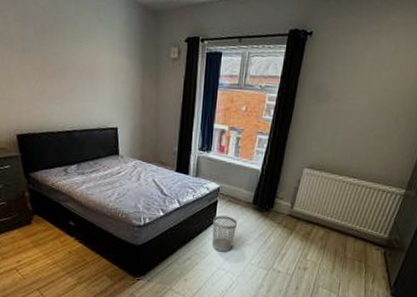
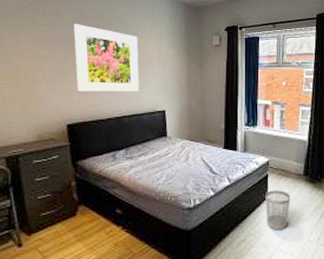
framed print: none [16,19,90,105] -> present [73,23,139,92]

